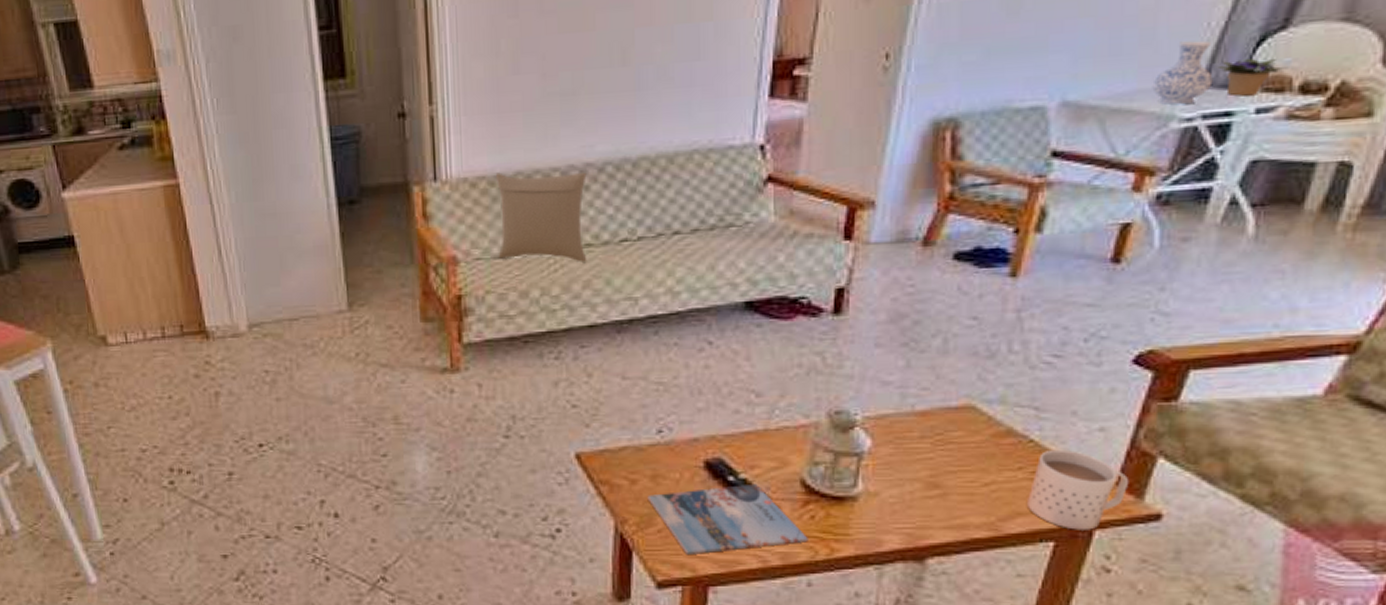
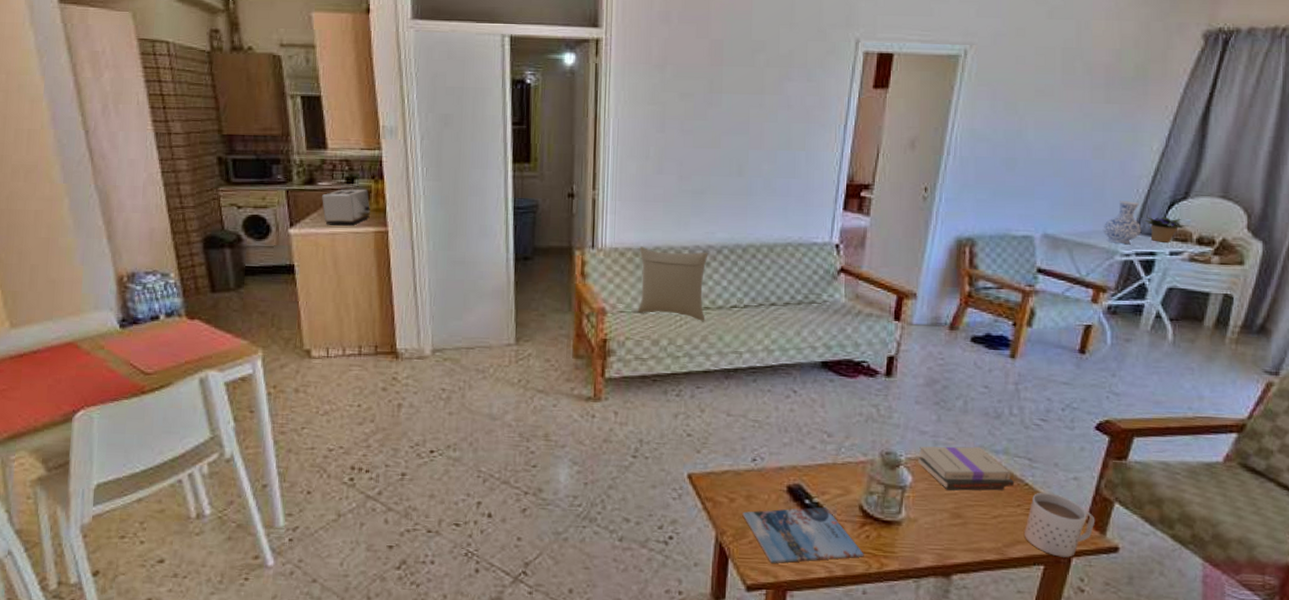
toaster: none [95,134,155,183] -> present [322,189,370,226]
books: none [879,397,1015,454] -> present [918,446,1015,491]

